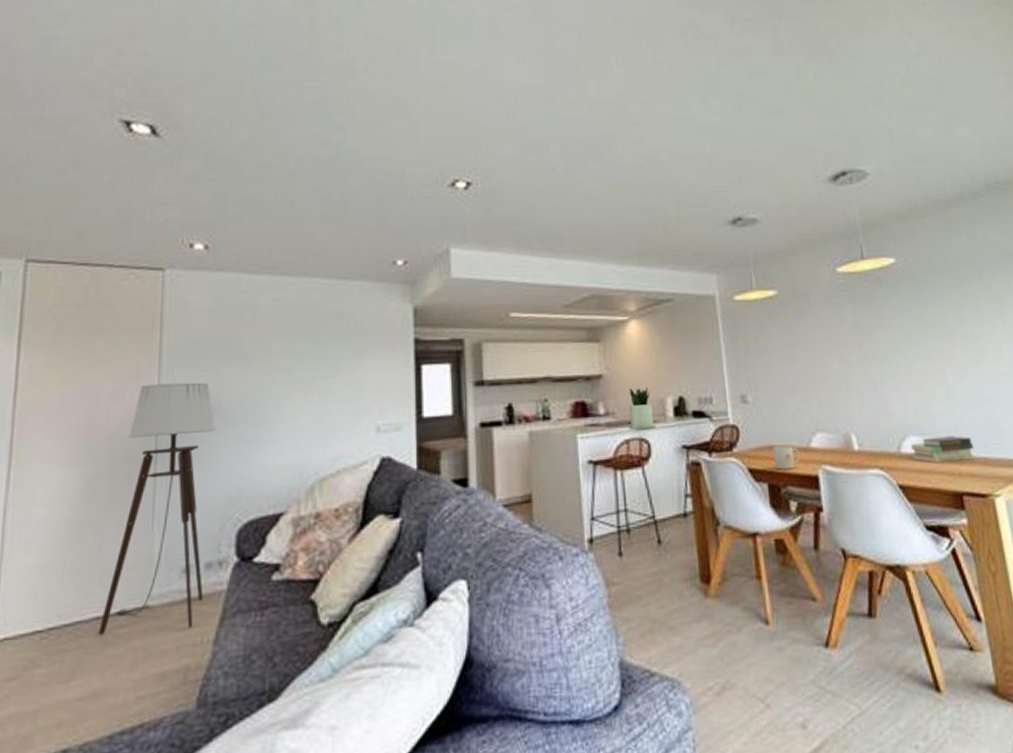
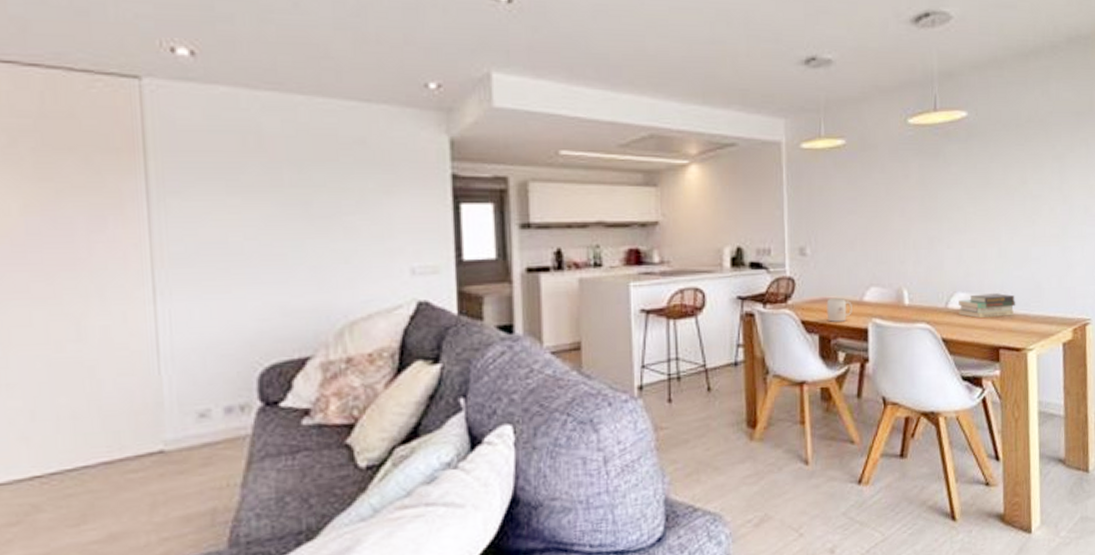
floor lamp: present [98,382,216,636] -> none [108,213,226,480]
planter: present [628,386,656,430] -> none [683,235,711,280]

